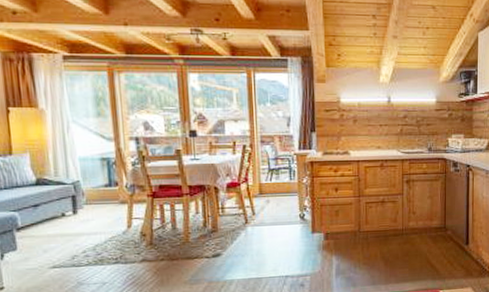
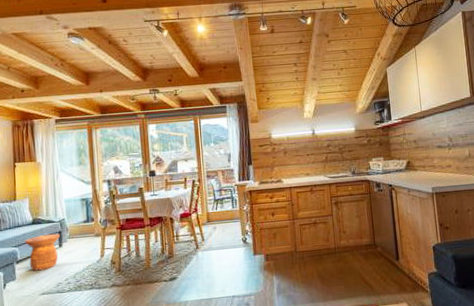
side table: none [27,197,75,241] -> present [25,233,61,271]

